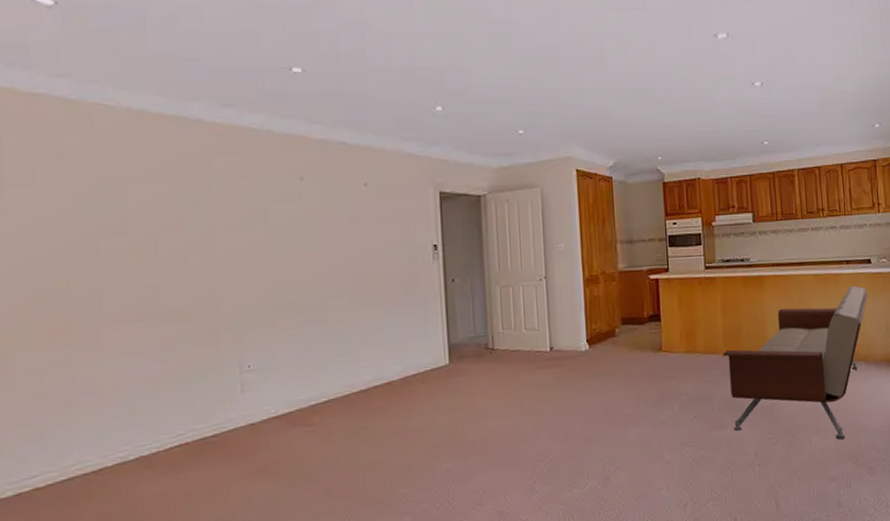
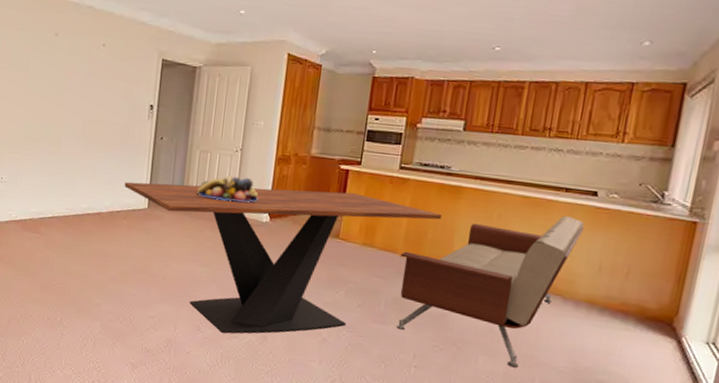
dining table: none [416,301,752,487] -> present [124,182,442,334]
fruit bowl: none [504,306,573,338] -> present [196,175,259,203]

